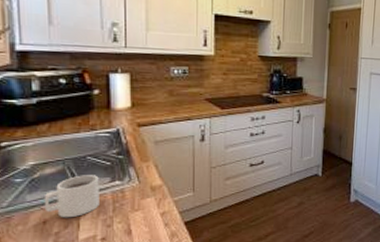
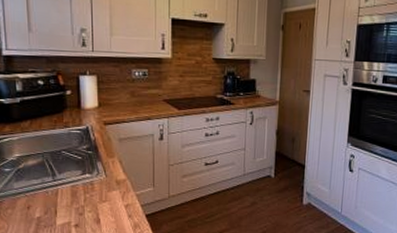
mug: present [44,175,100,218] -> none [27,167,73,205]

